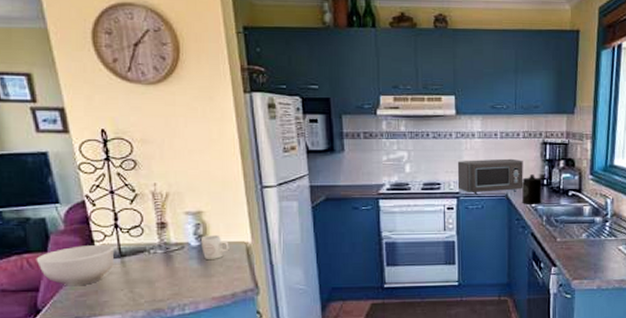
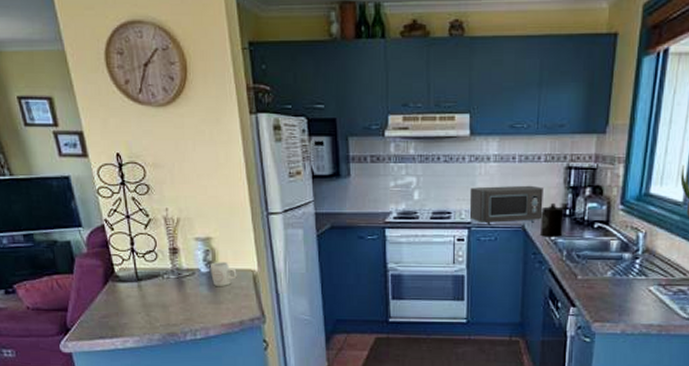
bowl: present [36,245,115,287] -> none [64,269,132,308]

